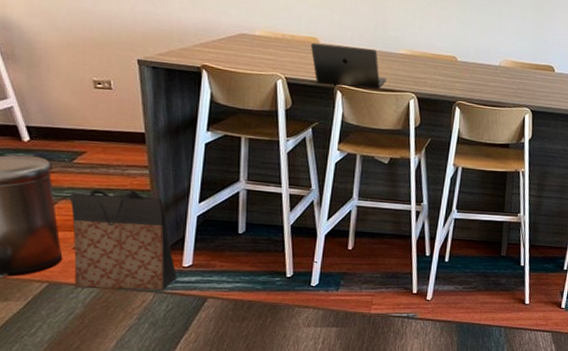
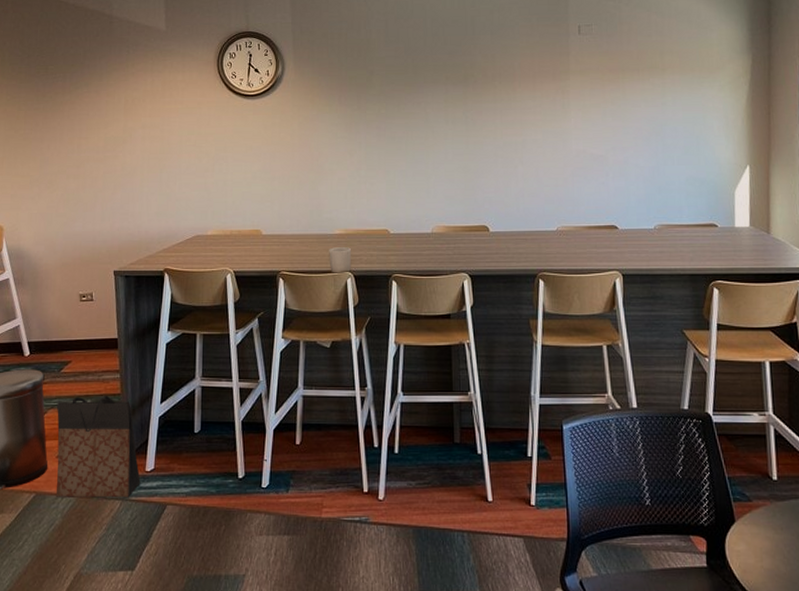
laptop: present [310,42,387,89] -> none [254,233,324,272]
mug: none [392,67,417,94] -> present [329,247,352,273]

